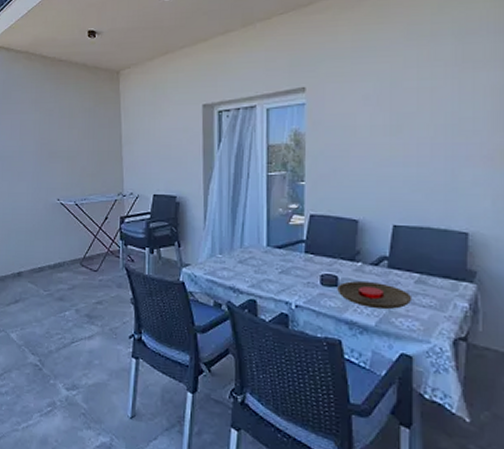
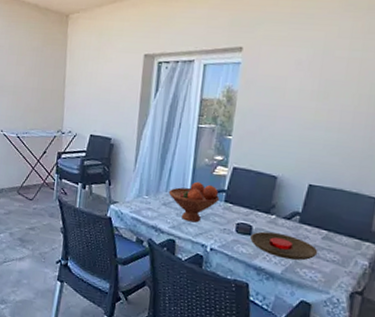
fruit bowl: none [243,234,300,279] -> present [168,181,220,223]

